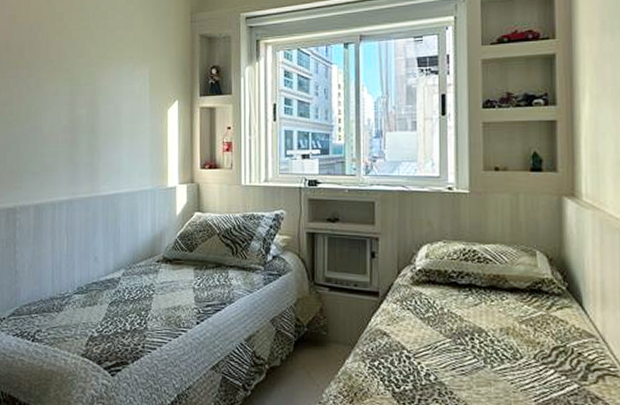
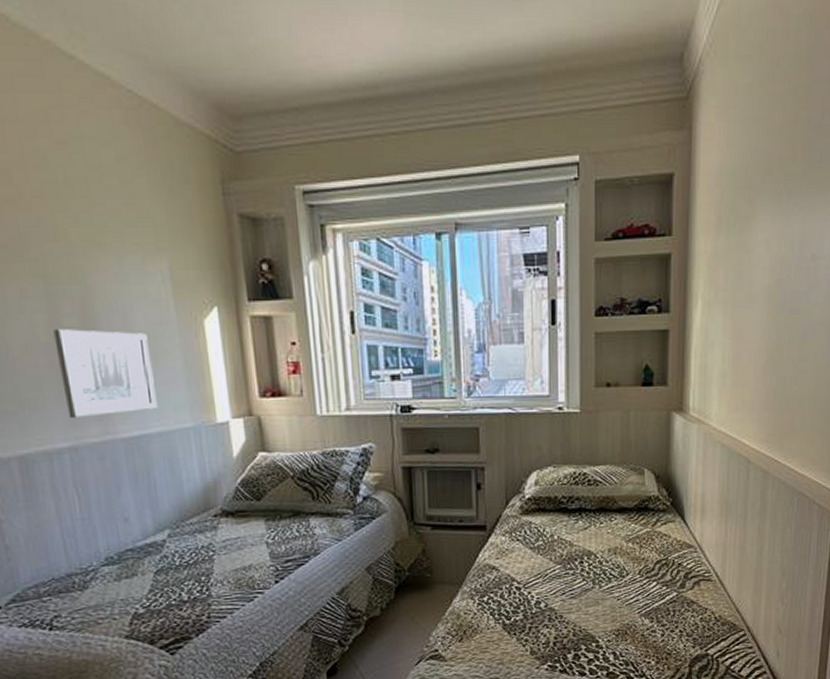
wall art: none [70,116,129,180] -> present [53,329,159,419]

